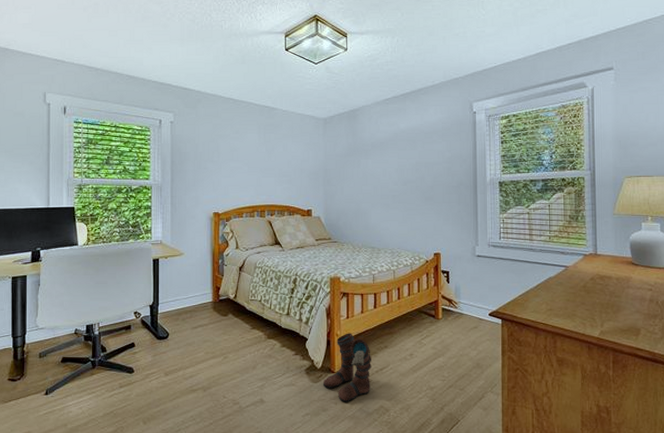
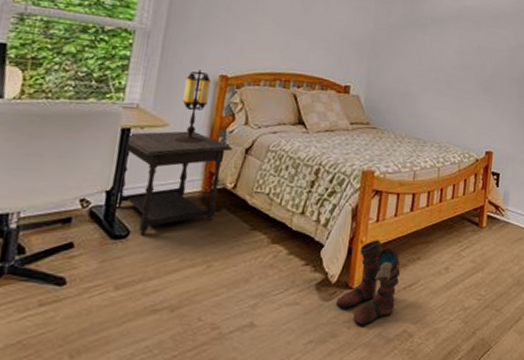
side table: none [156,257,230,336] -> present [113,131,233,235]
table lamp: none [187,210,209,266] -> present [172,69,211,144]

